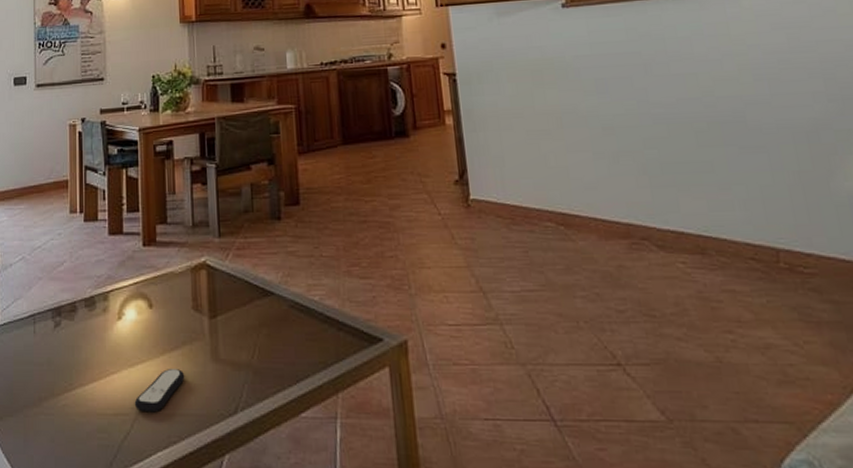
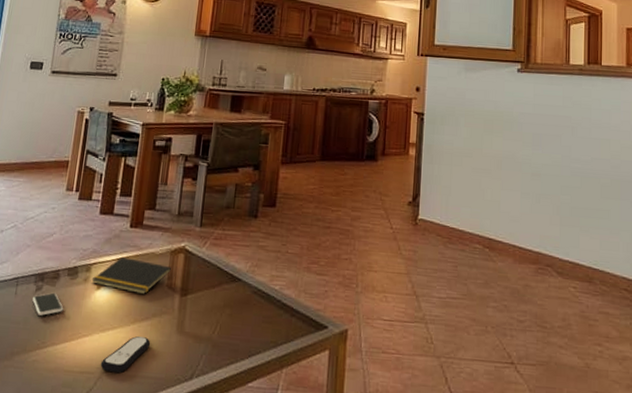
smartphone: none [53,327,86,354] -> present [32,292,64,316]
notepad: none [111,281,194,321] -> present [91,257,171,295]

